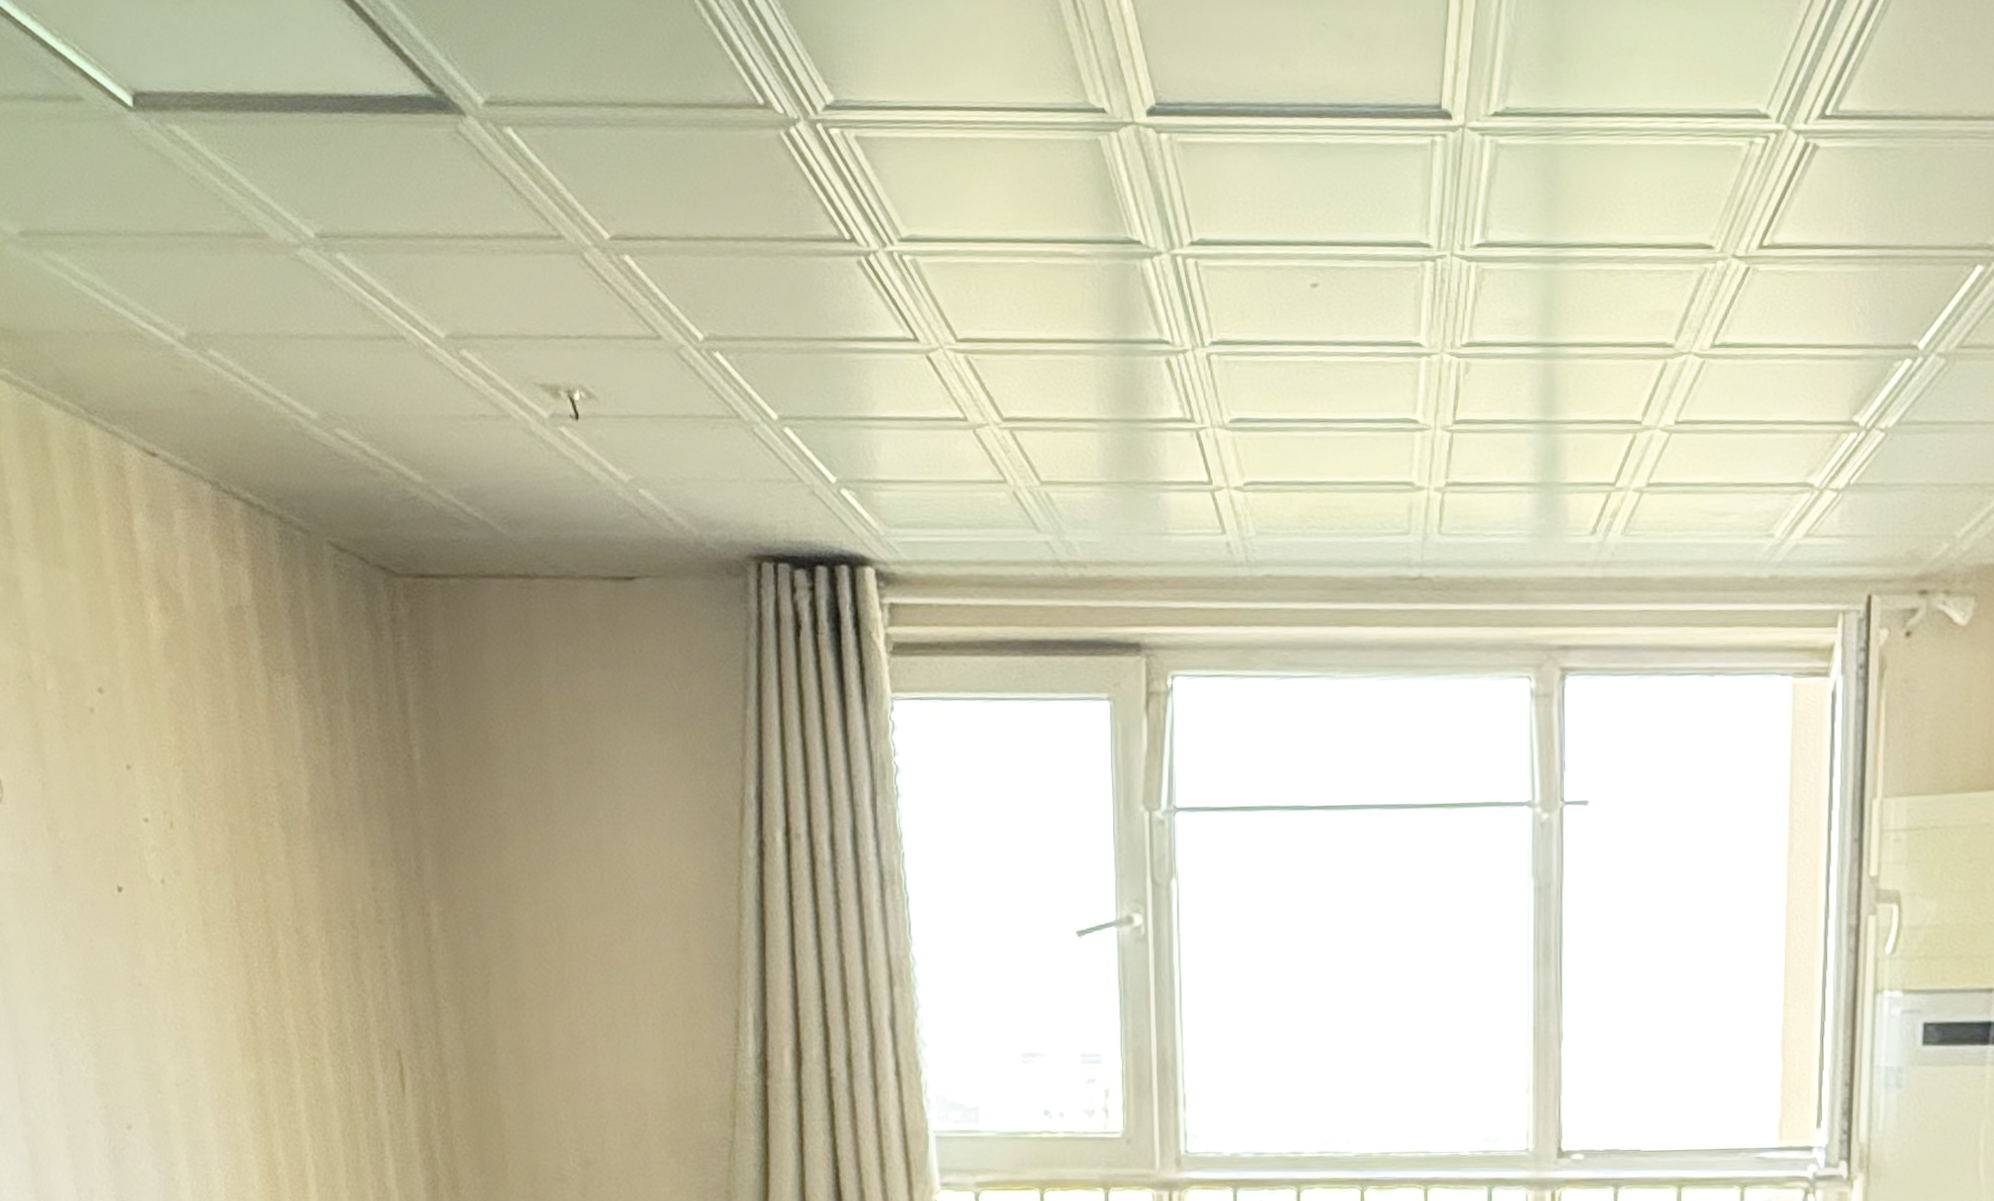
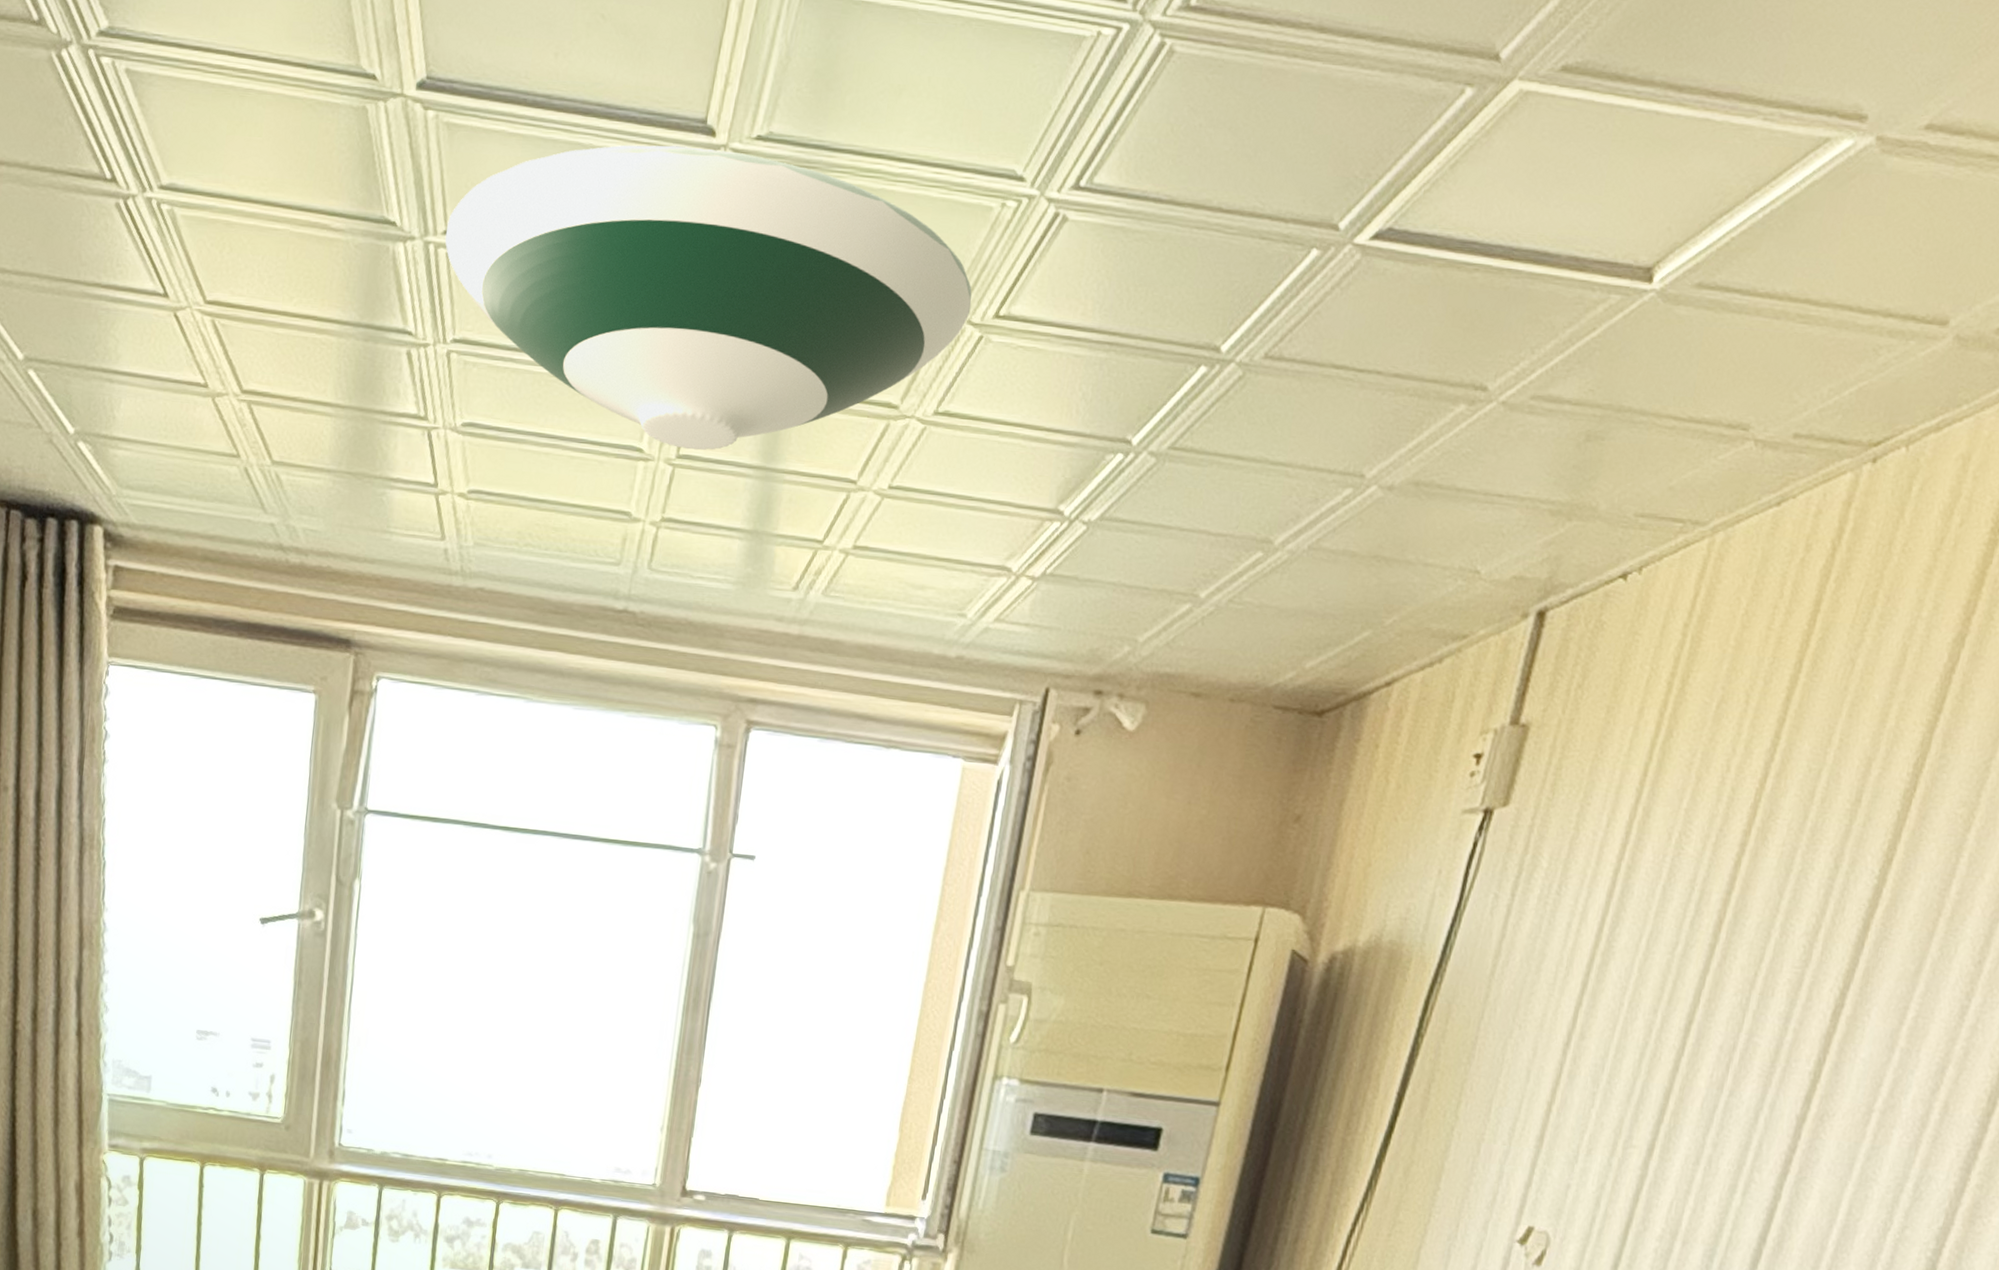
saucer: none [1192,130,1734,415] -> present [445,145,972,451]

